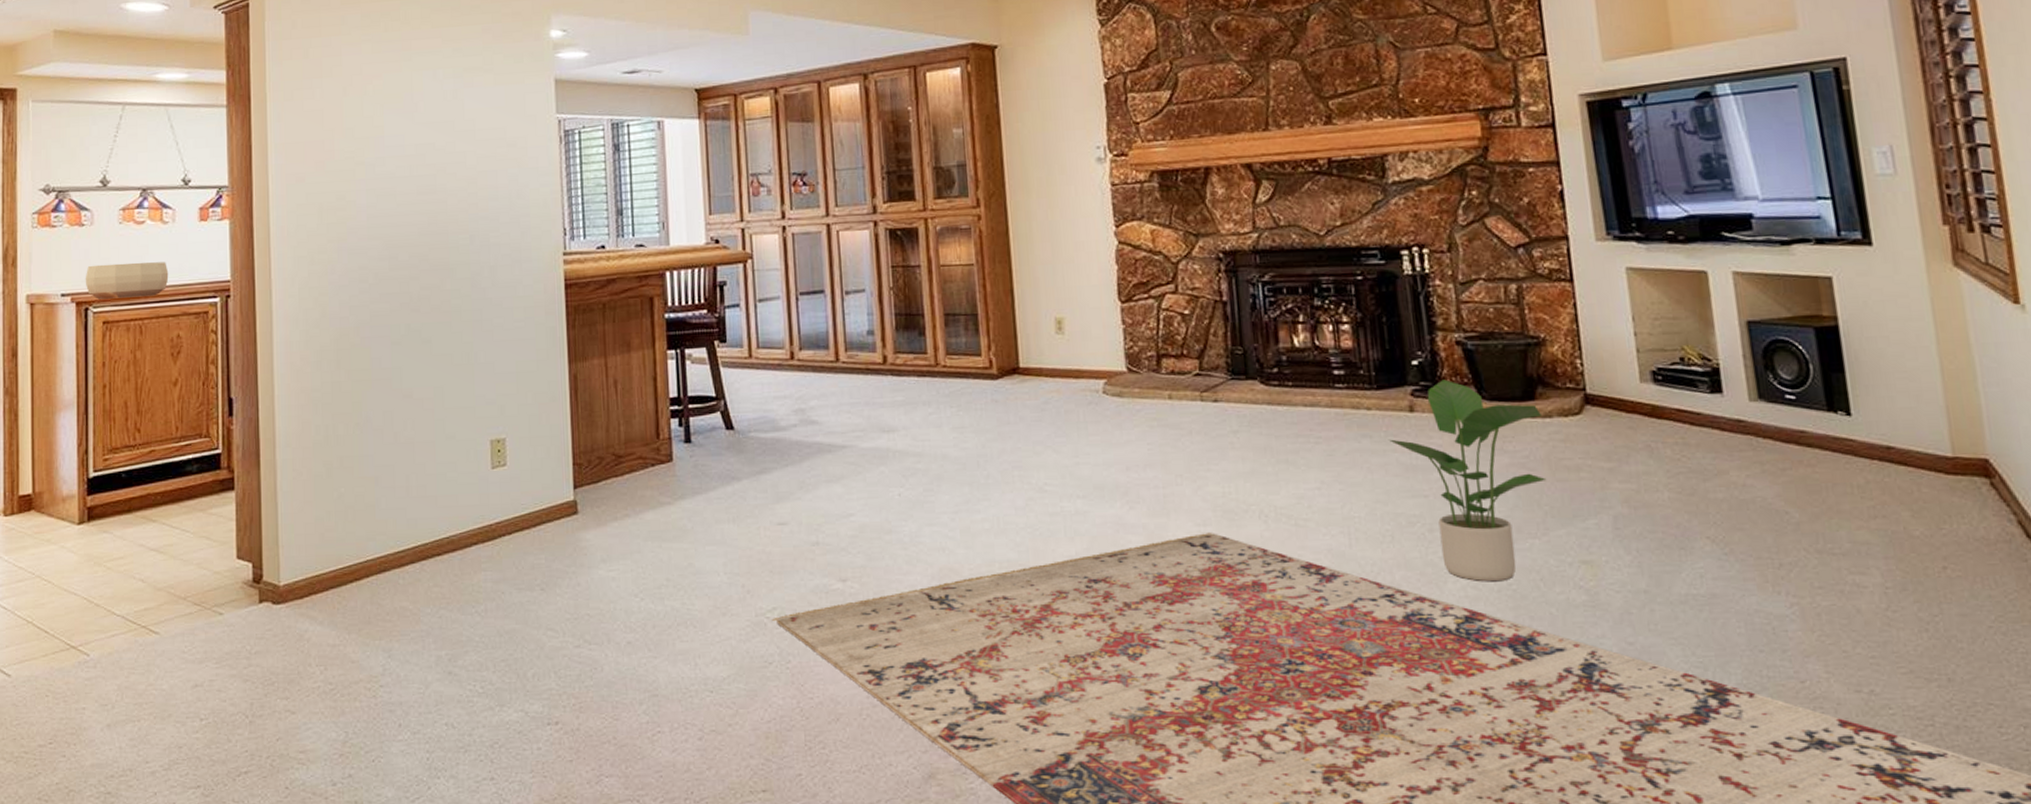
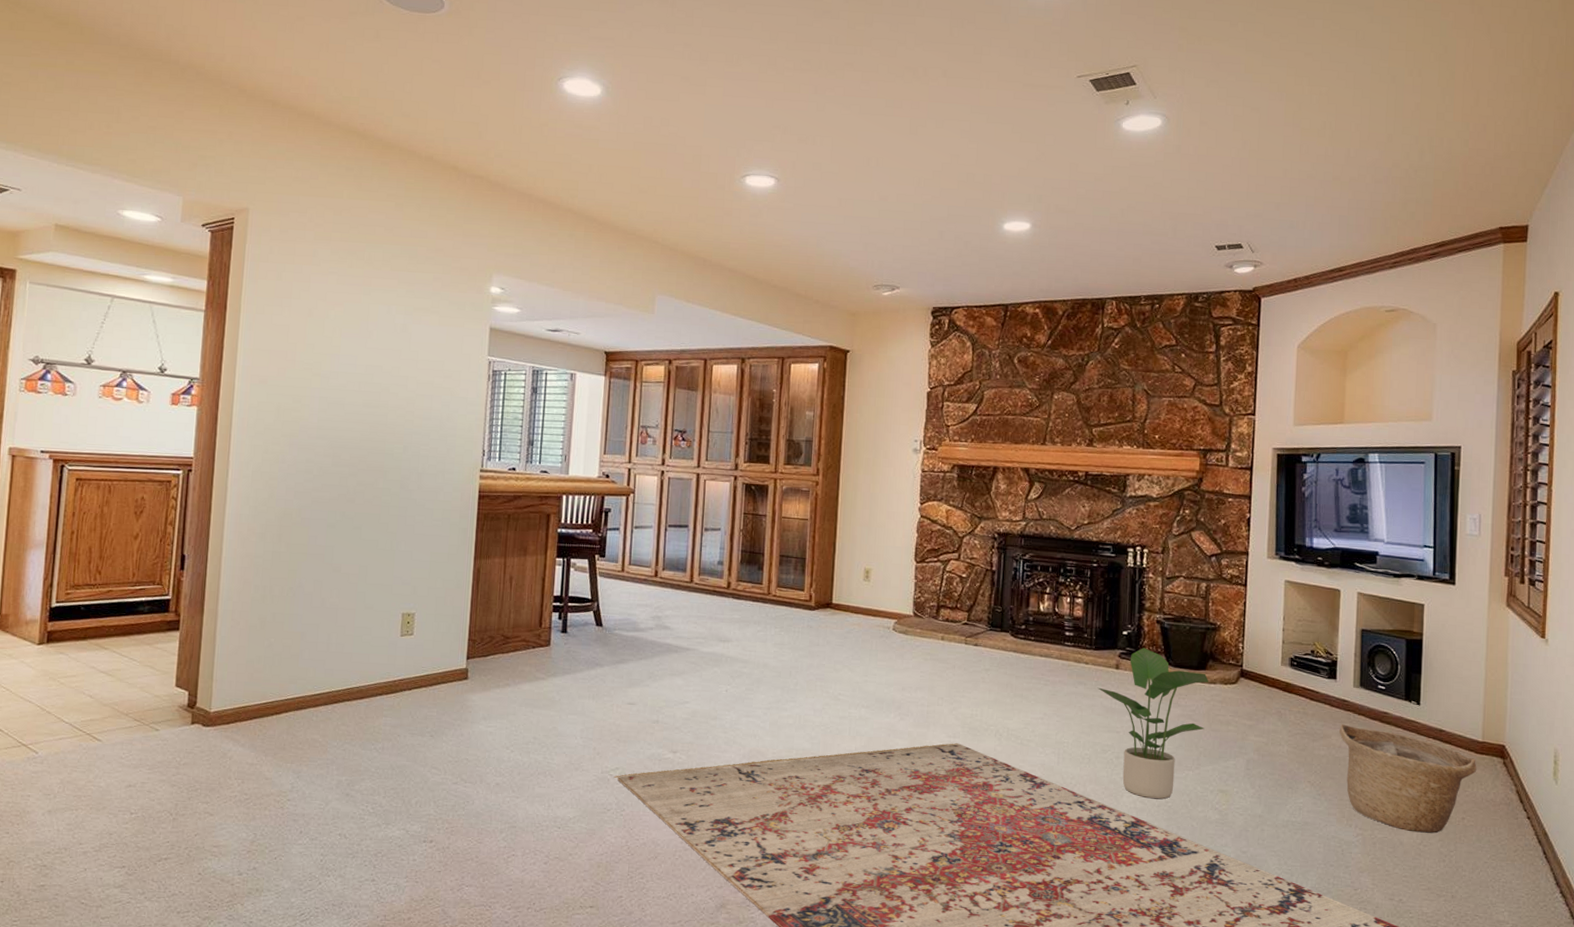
decorative bowl: present [85,262,169,300] -> none [63,429,139,463]
basket: none [1739,453,1953,594] -> present [1339,724,1477,834]

